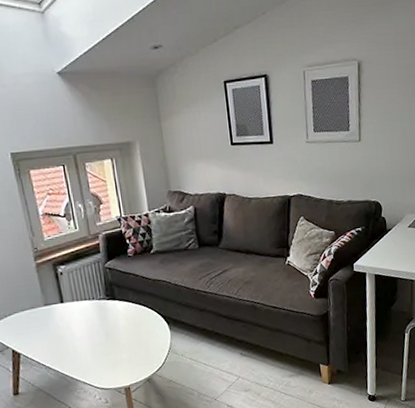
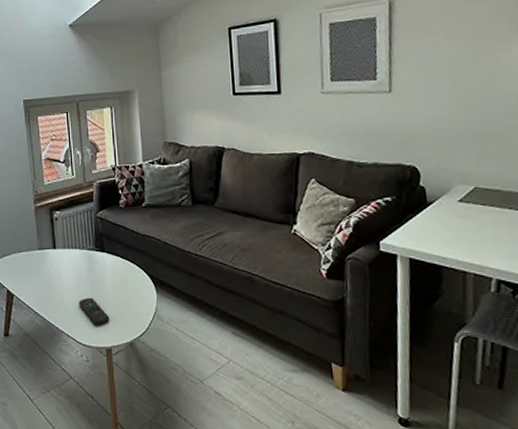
remote control: none [93,343,126,369] -> present [79,297,110,326]

